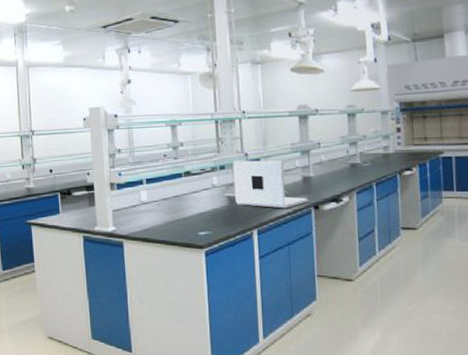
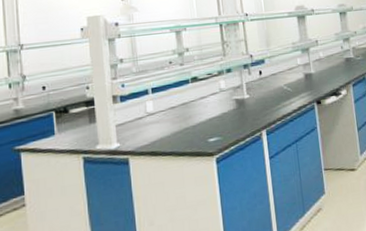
laptop: present [233,160,308,209] -> none [239,59,311,108]

